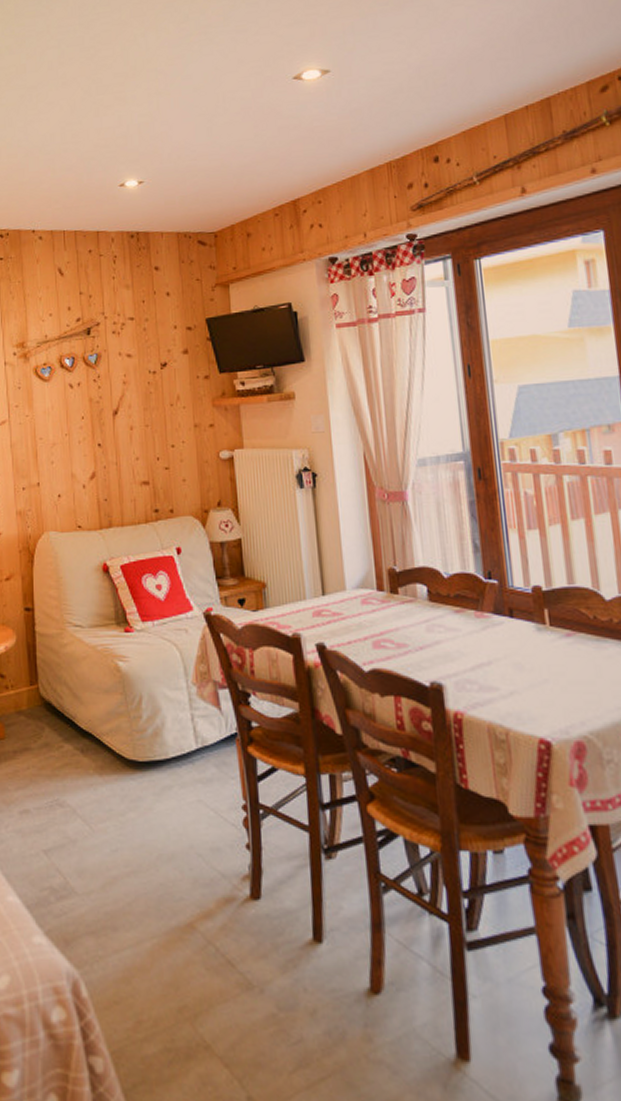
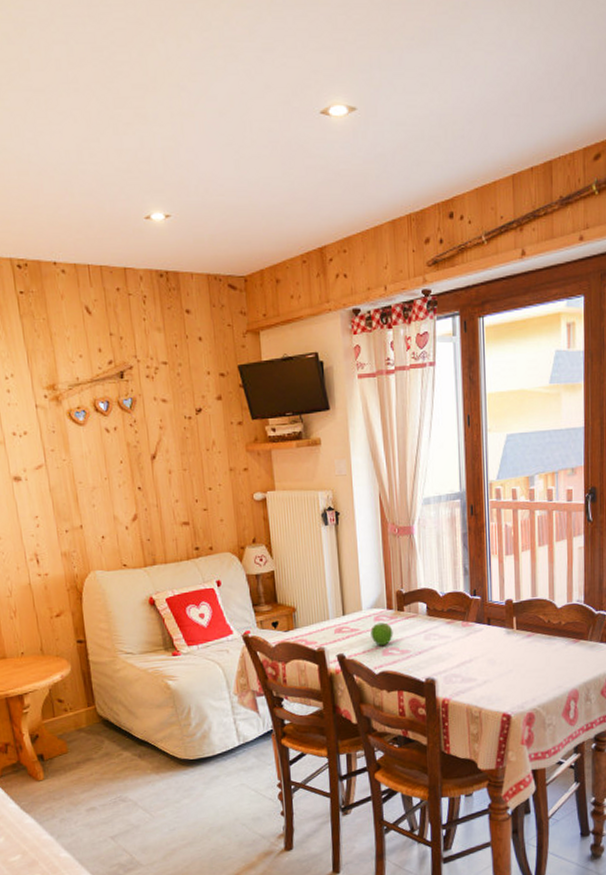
fruit: none [357,607,386,637] -> present [370,622,393,646]

